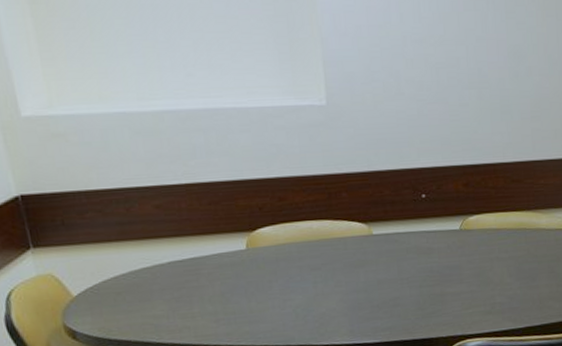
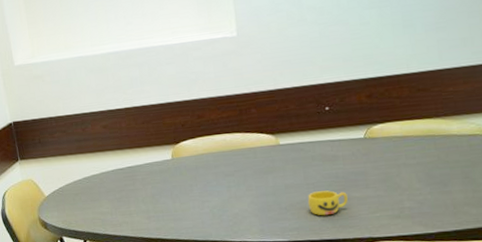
cup: none [401,286,442,314] -> present [307,190,348,216]

